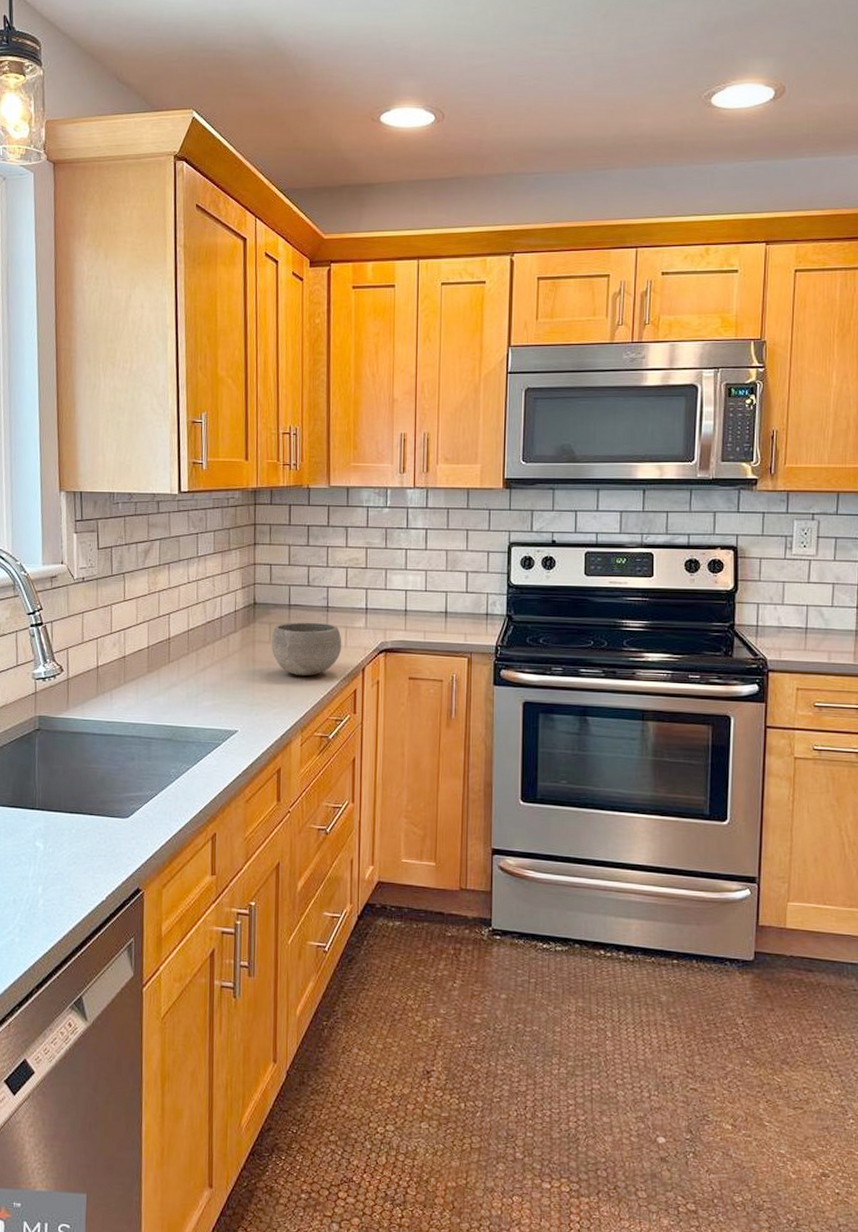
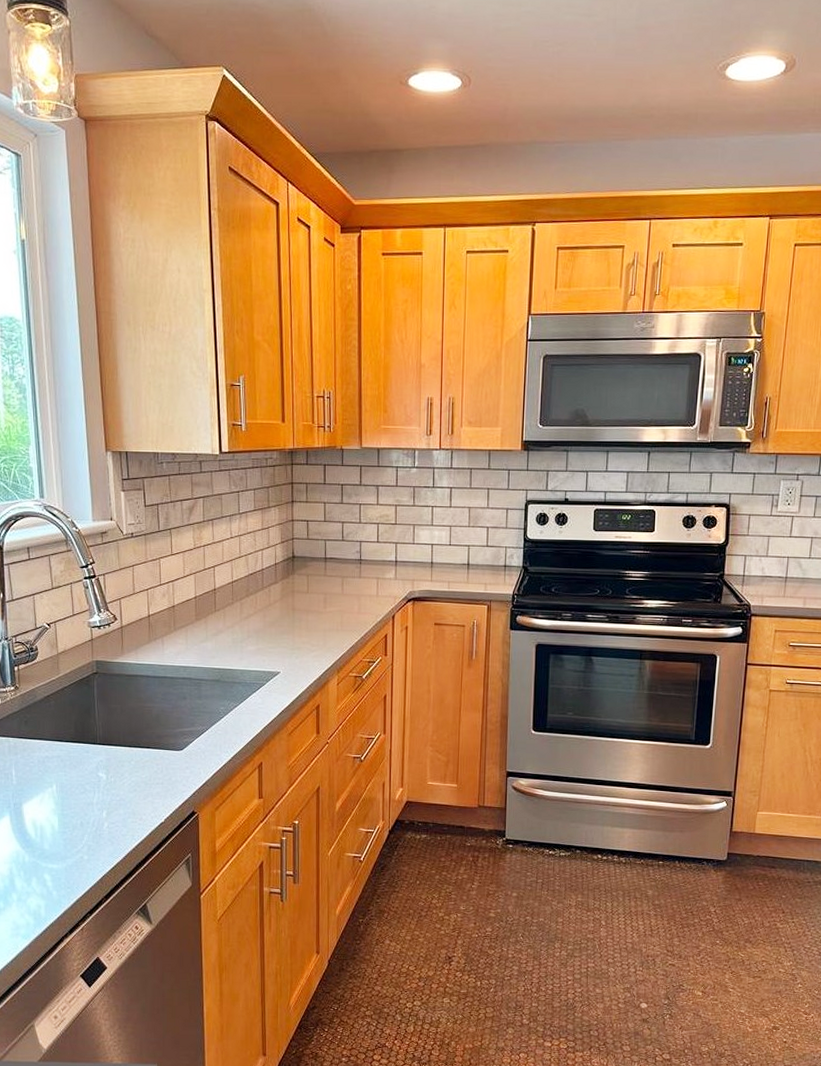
bowl: present [271,622,342,676] -> none [309,573,374,623]

